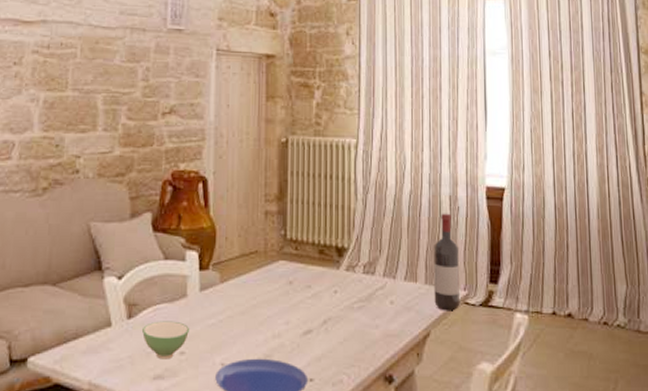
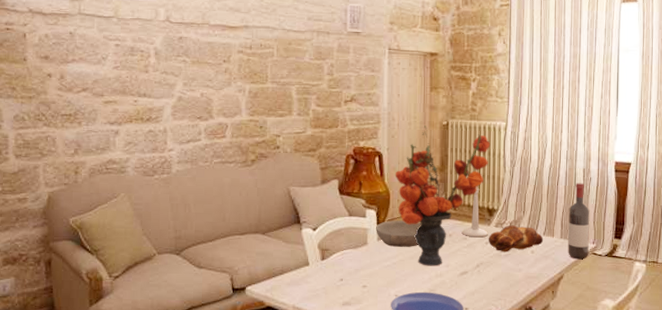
bowl: present [142,321,189,360] -> none [333,262,370,291]
bowl: none [198,264,254,299] -> present [376,220,421,247]
bouquet: none [222,143,339,324] -> present [395,125,491,266]
candlestick: none [304,218,337,285] -> present [461,186,488,238]
bread loaf: none [337,268,405,304] -> present [488,225,544,253]

